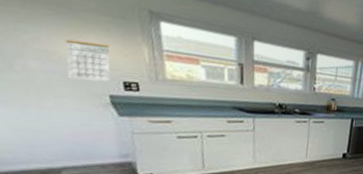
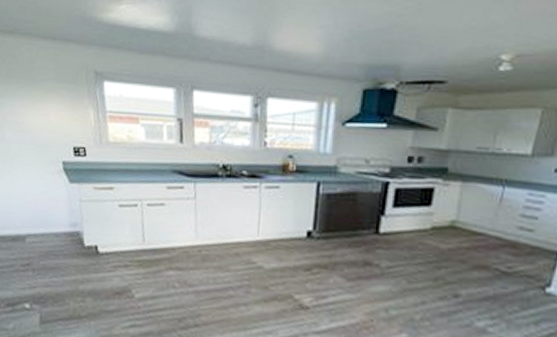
calendar: present [65,39,111,82] -> none [30,109,64,148]

